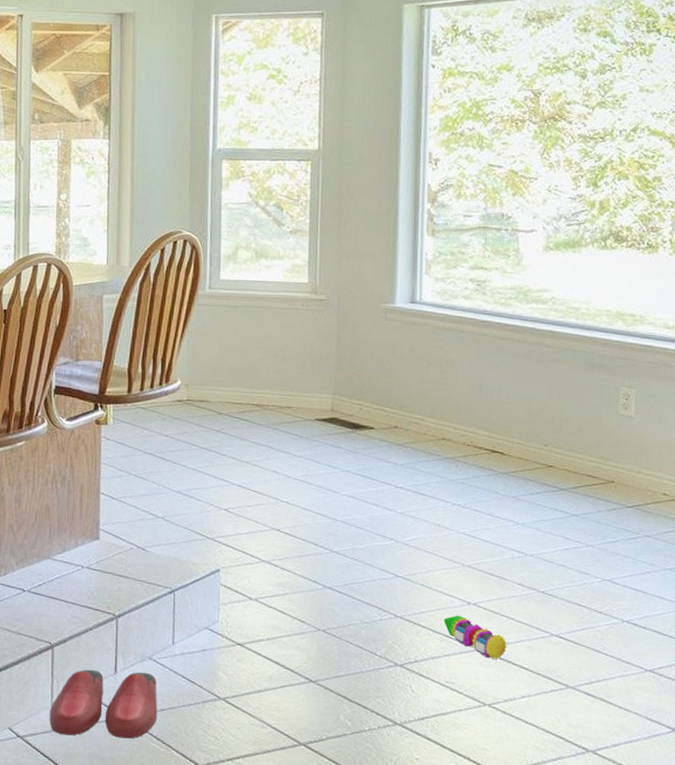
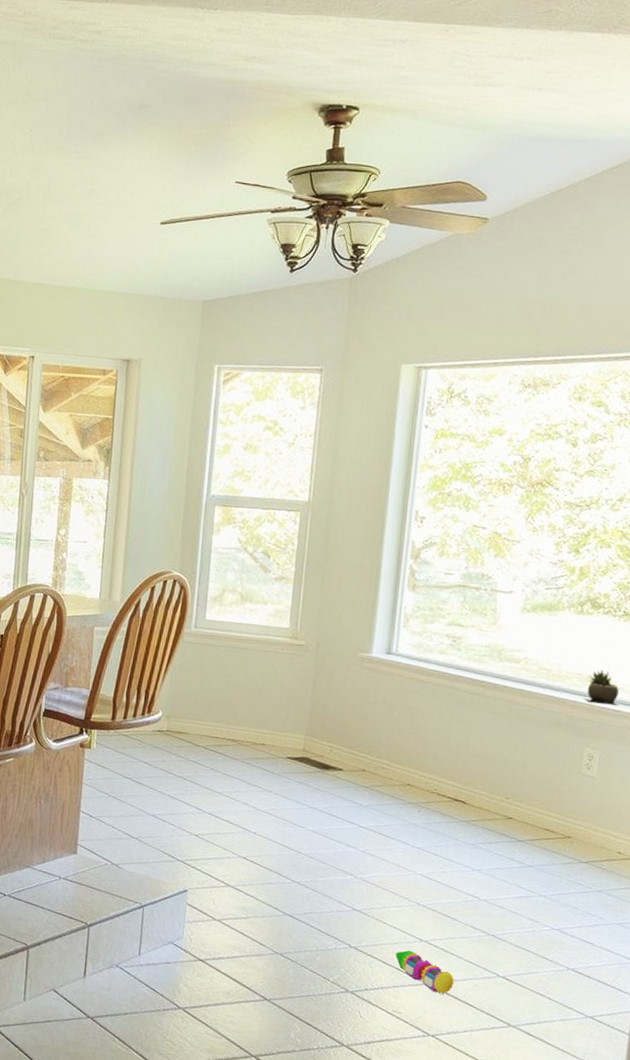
slippers: present [49,669,158,739] -> none [21,971,122,1037]
succulent plant: none [614,305,651,342] -> present [583,670,619,707]

